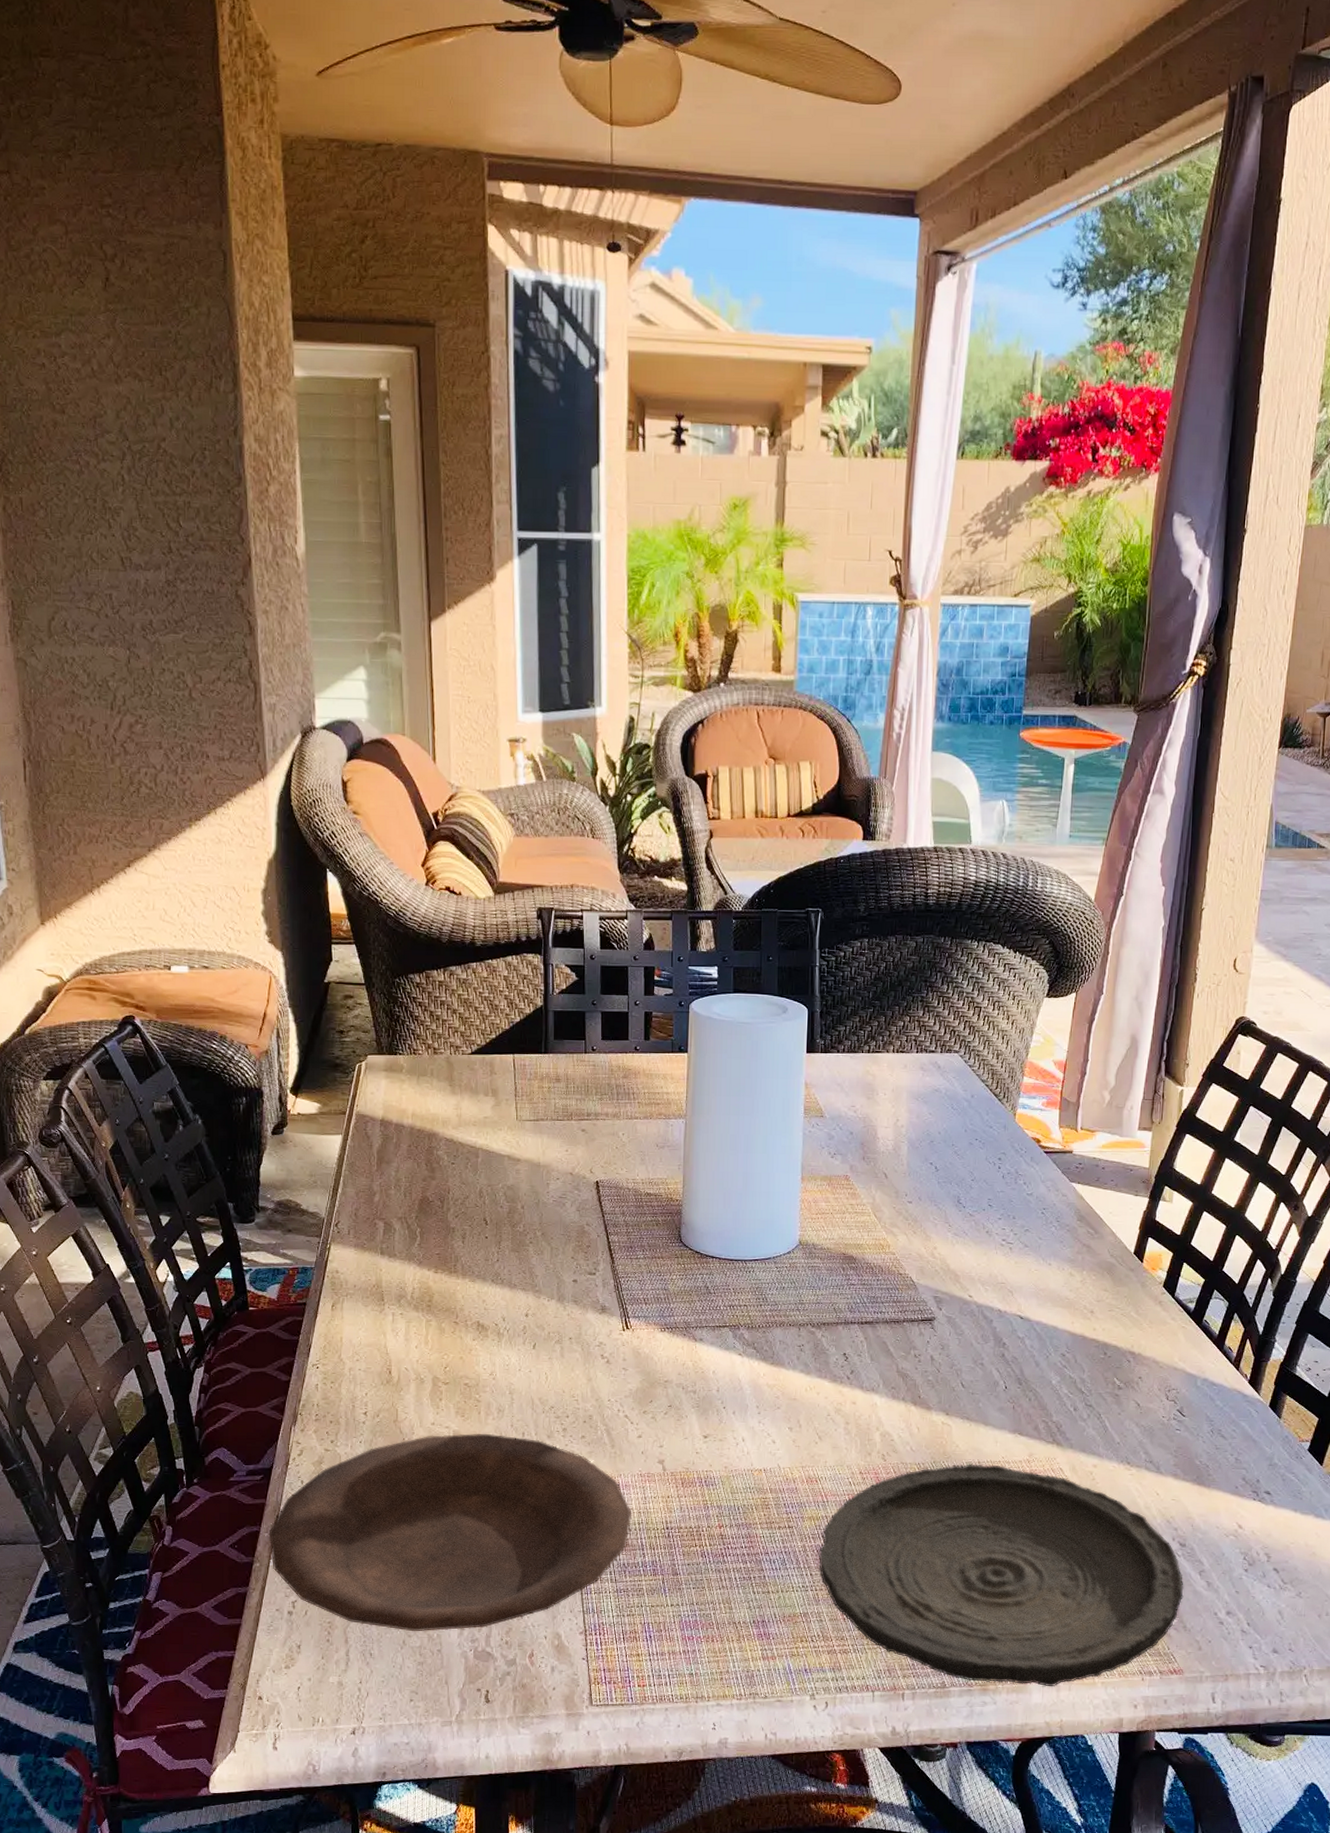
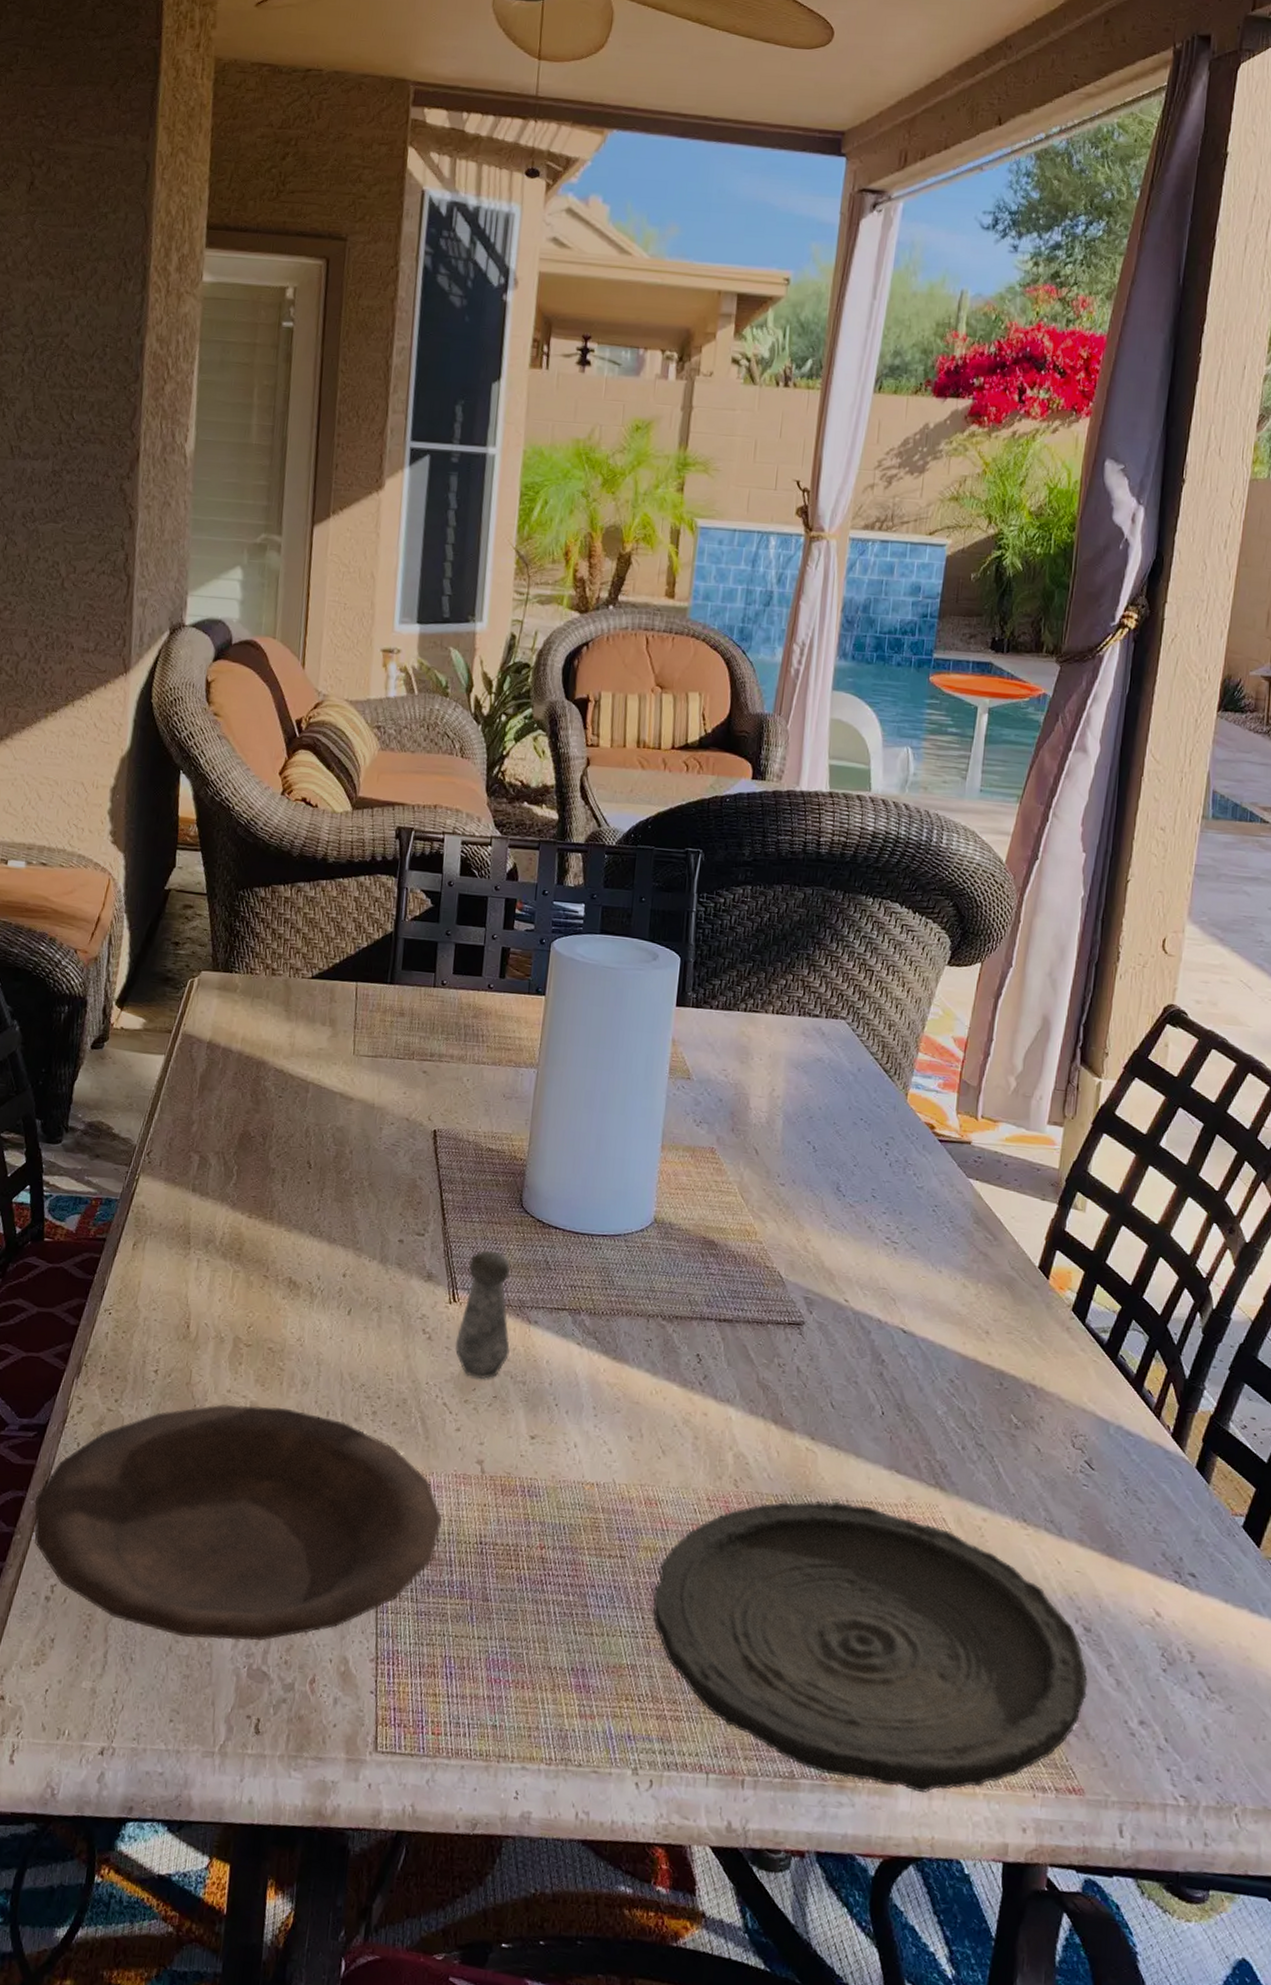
salt shaker: none [631,1282,680,1393] -> present [454,1249,510,1379]

